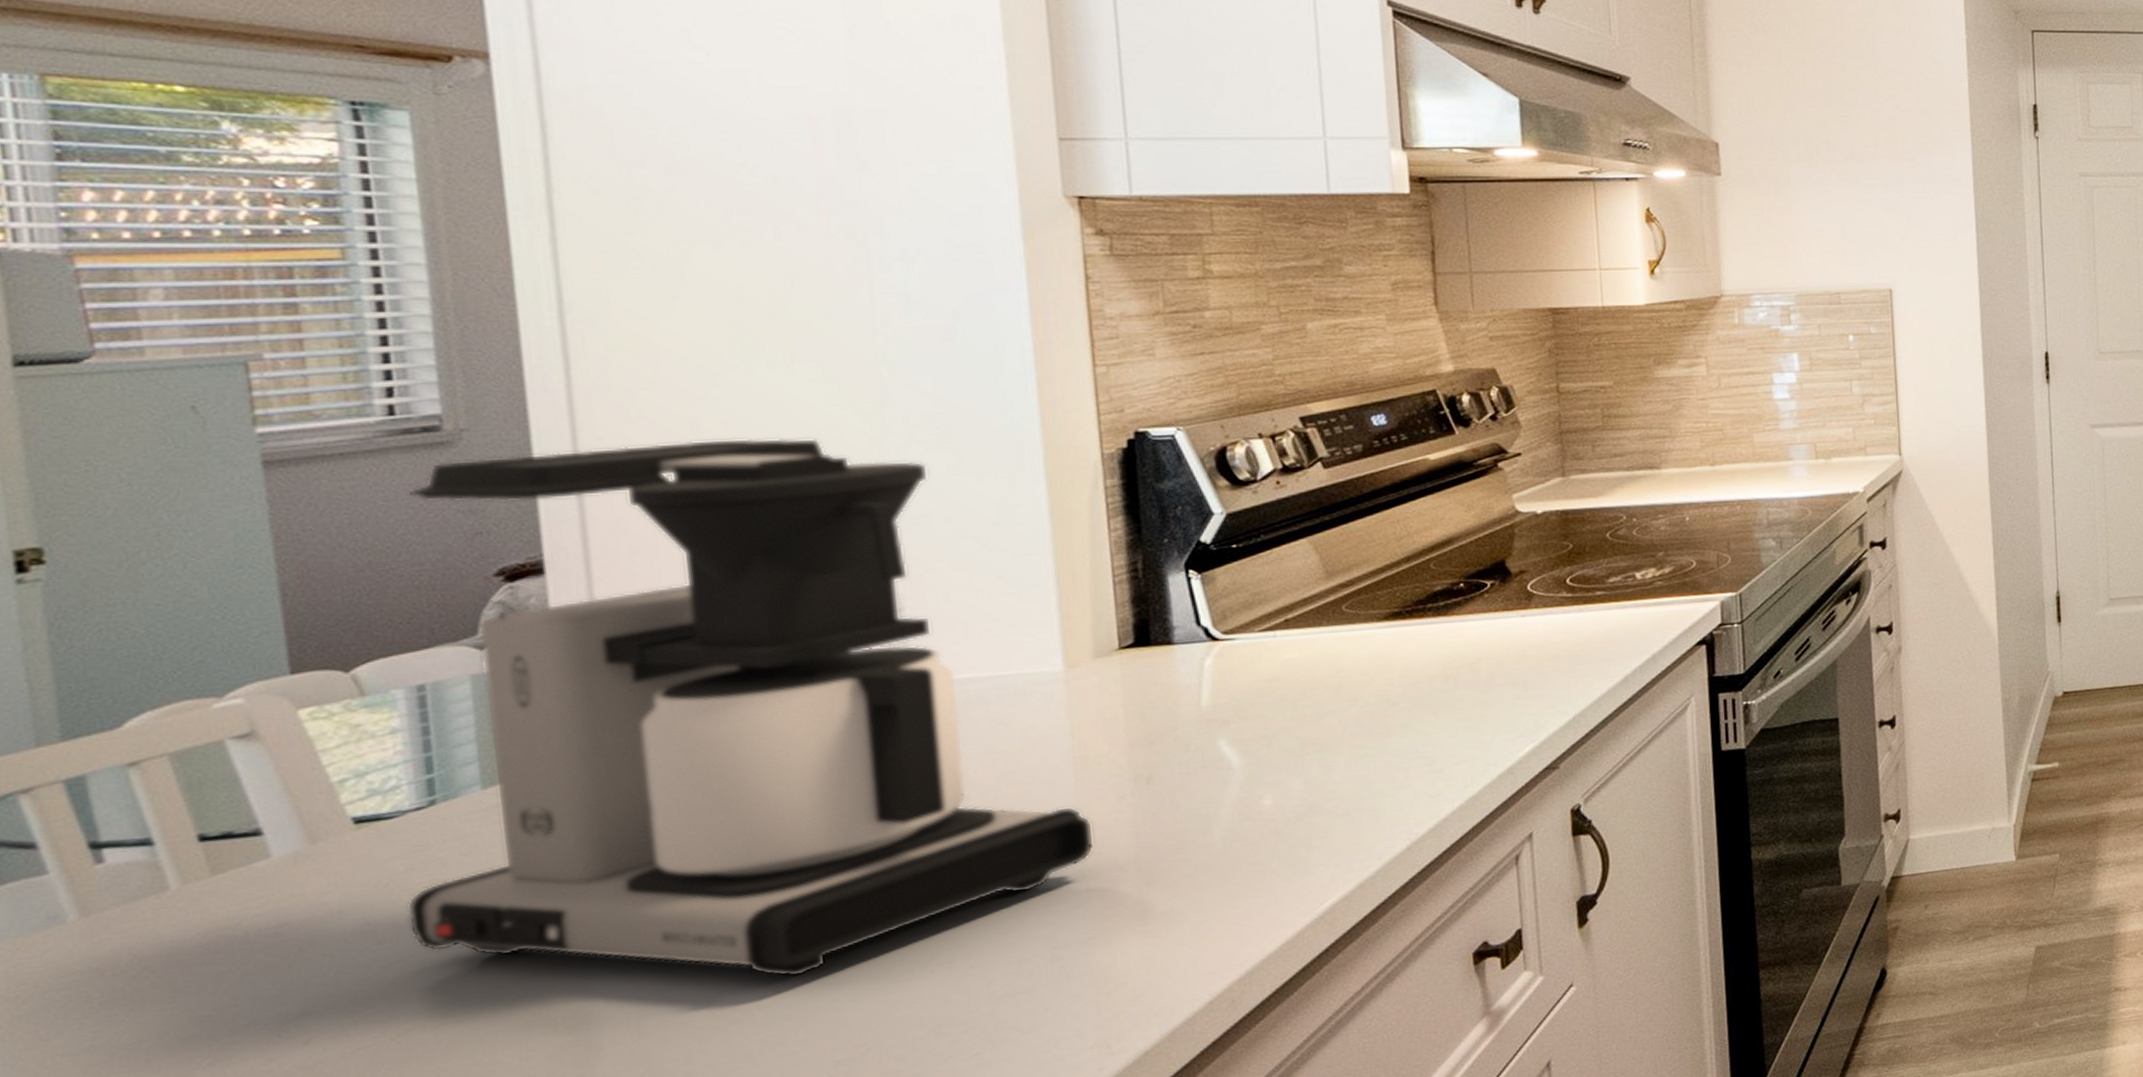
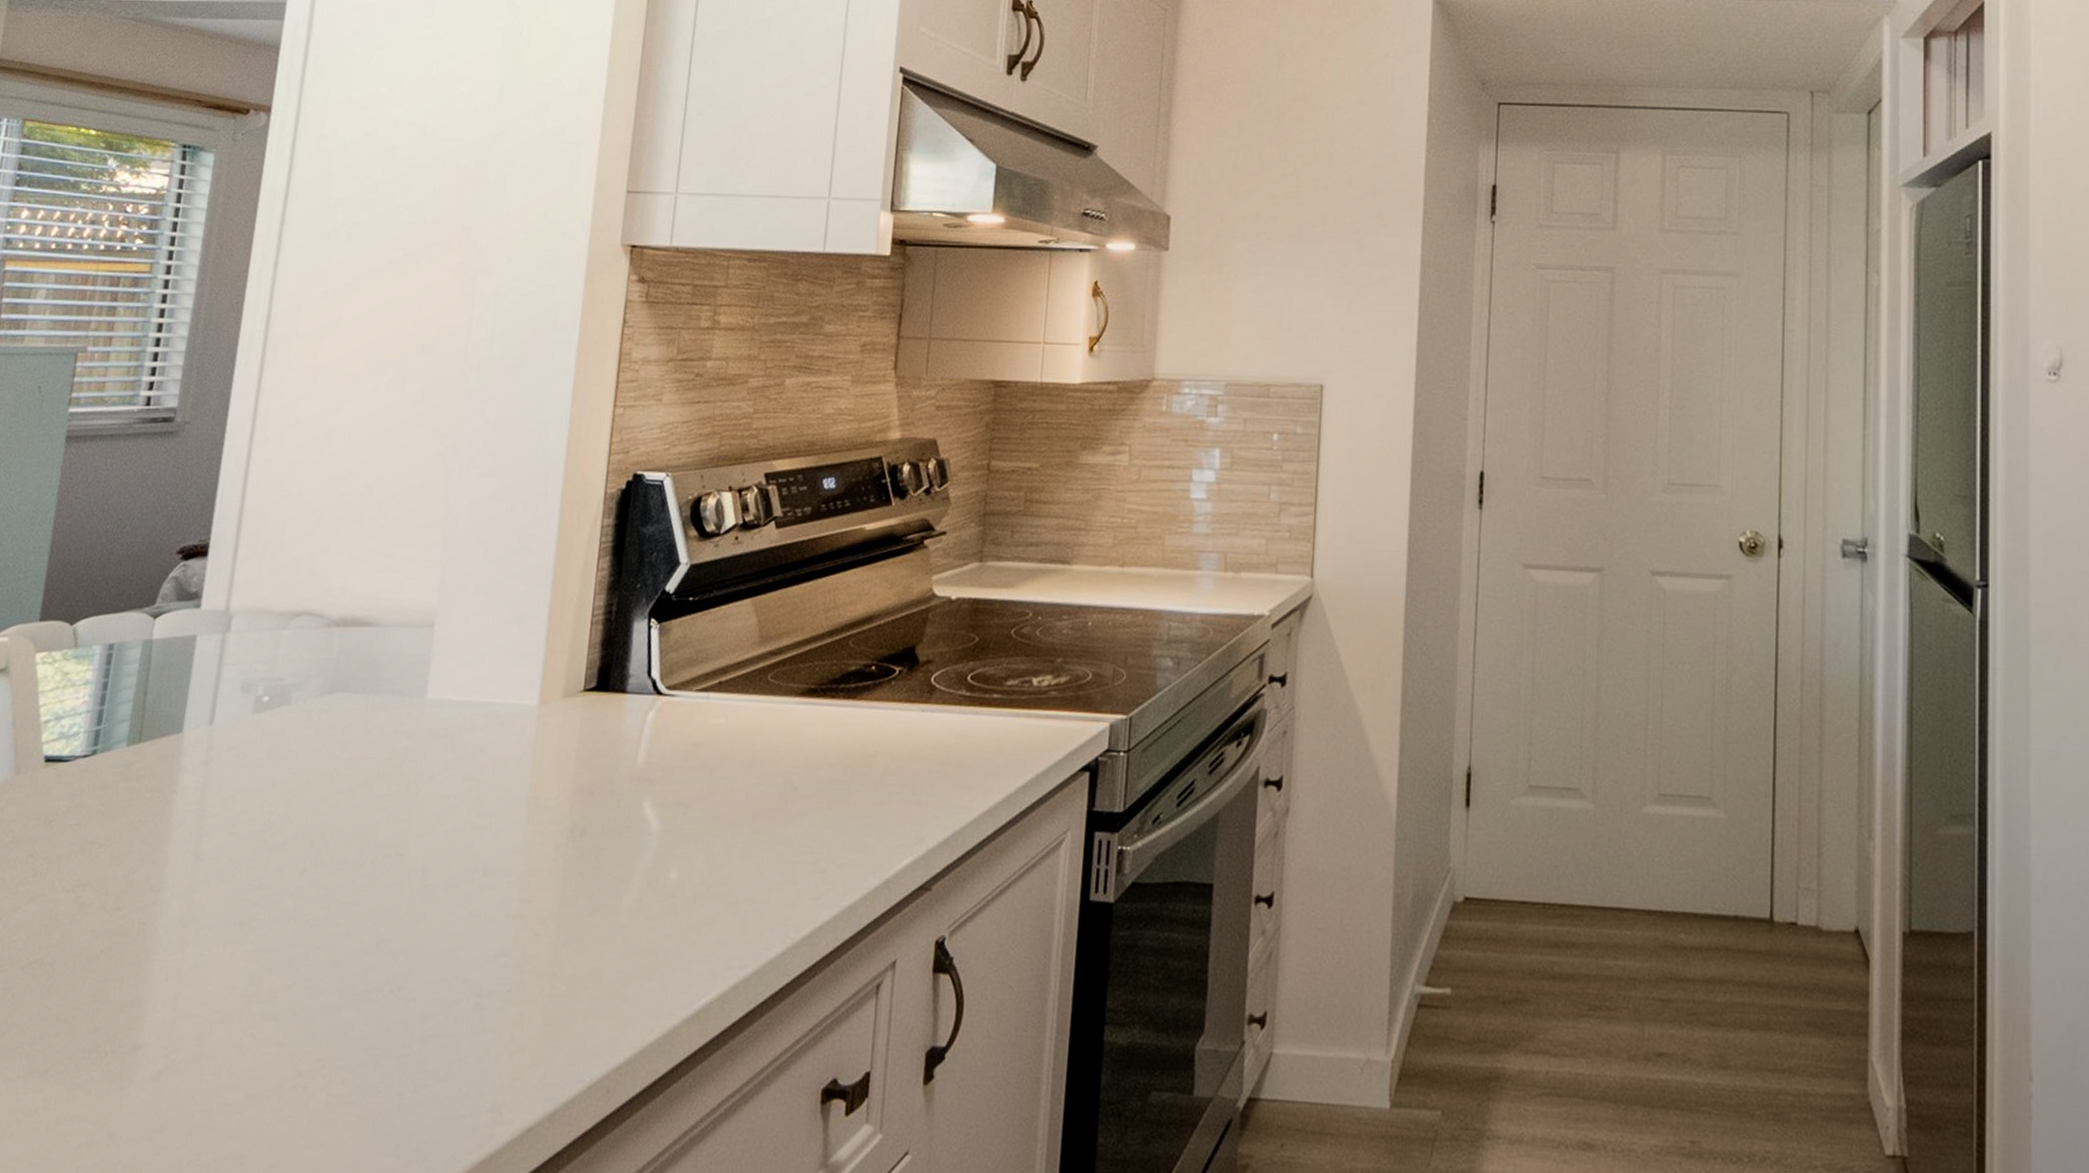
coffee maker: present [406,438,1094,978] -> none [54,447,531,977]

